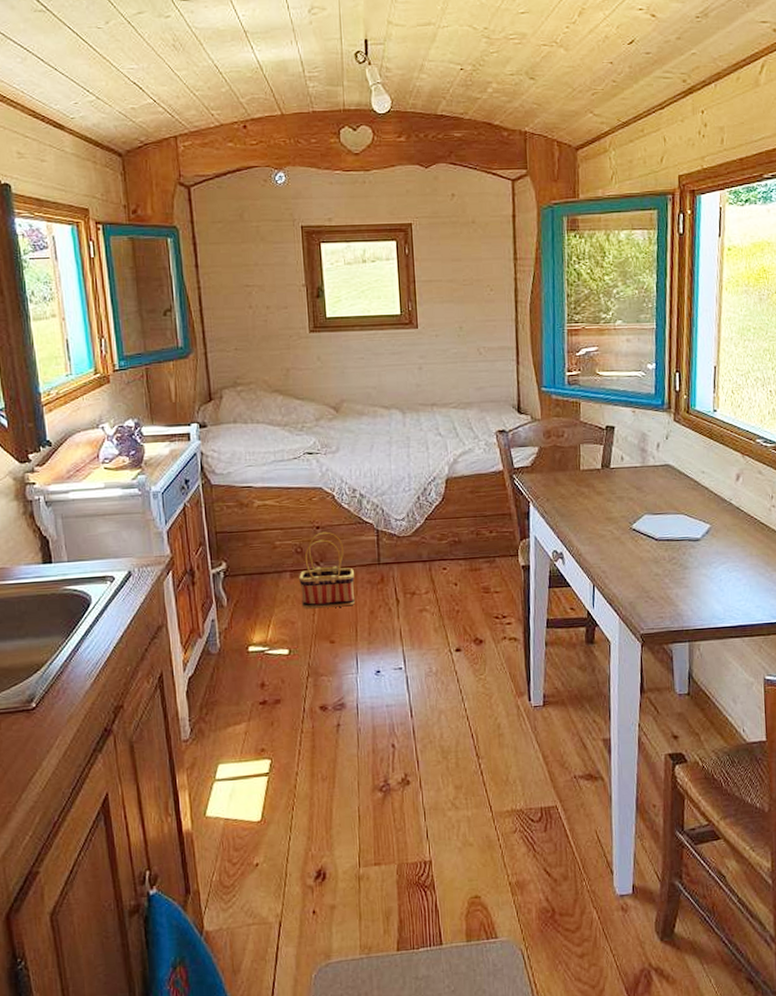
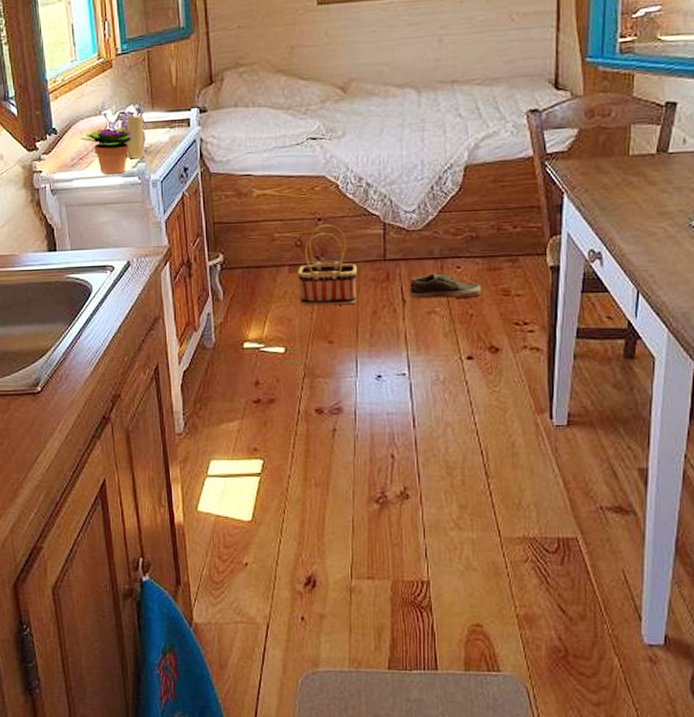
potted flower: none [76,441,136,486] -> present [80,128,137,175]
candle: none [115,424,144,472] -> present [117,110,144,159]
shoe: none [402,574,466,599] -> present [409,273,482,299]

